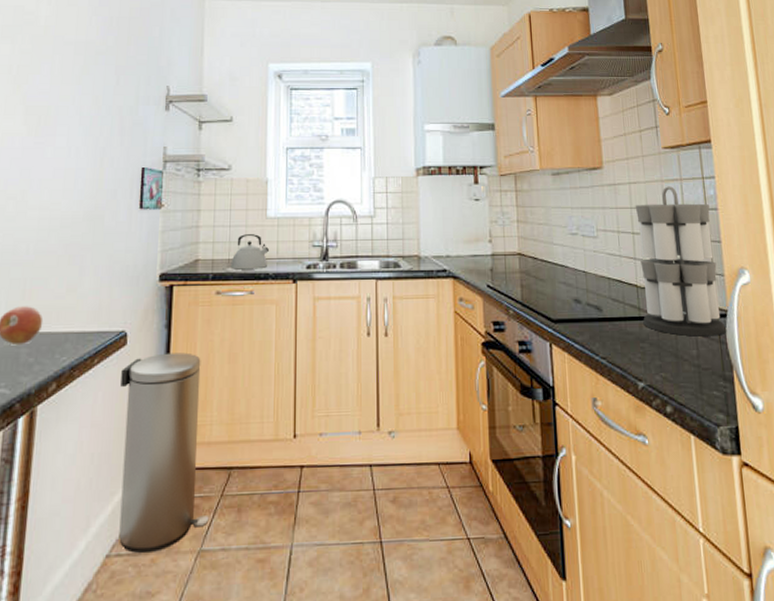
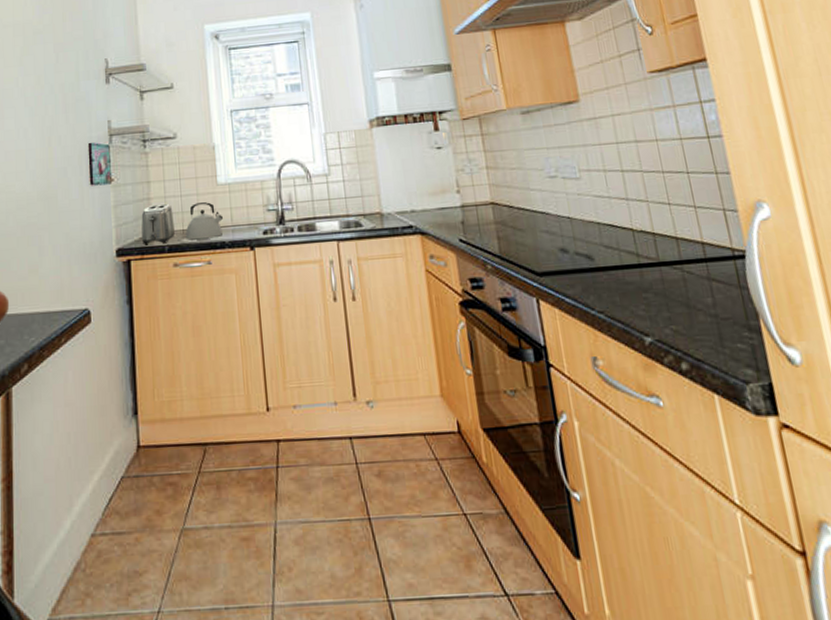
pedal bin: present [119,352,210,553] -> none [88,327,189,532]
toaster: none [186,233,221,271] -> present [141,204,176,244]
spice rack: present [635,186,727,337] -> none [621,114,748,283]

